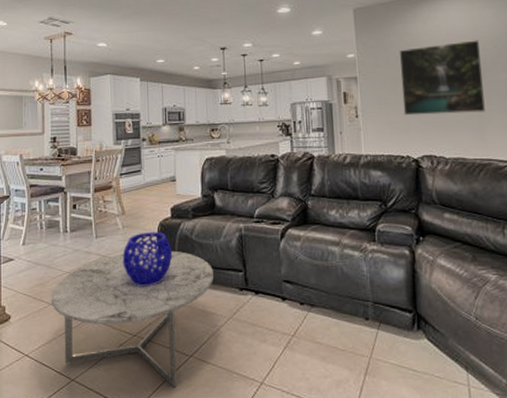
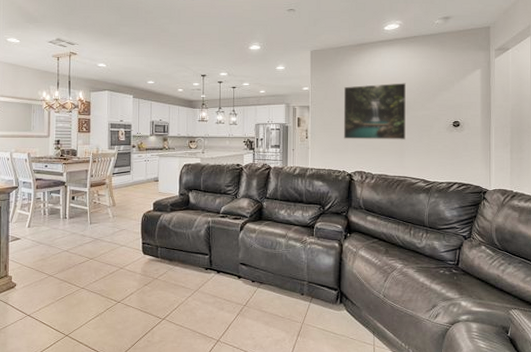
coffee table: present [51,250,213,388] -> none [51,235,185,343]
decorative bowl: present [122,231,173,287] -> none [111,221,153,264]

